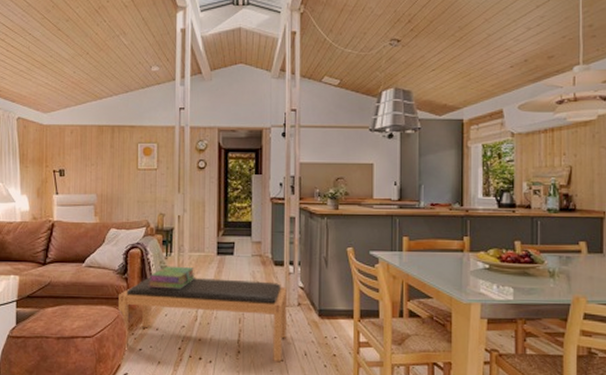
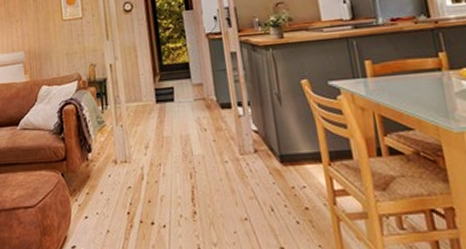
bench: present [119,277,287,361] -> none [57,128,247,221]
stack of books: present [148,266,195,289] -> none [86,119,136,146]

